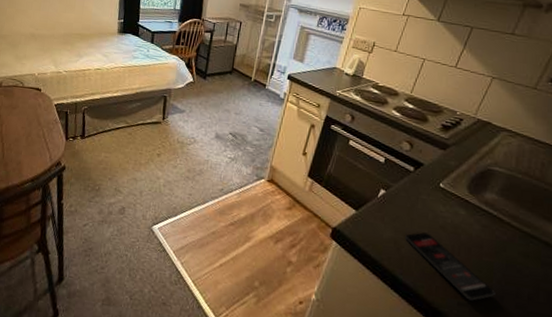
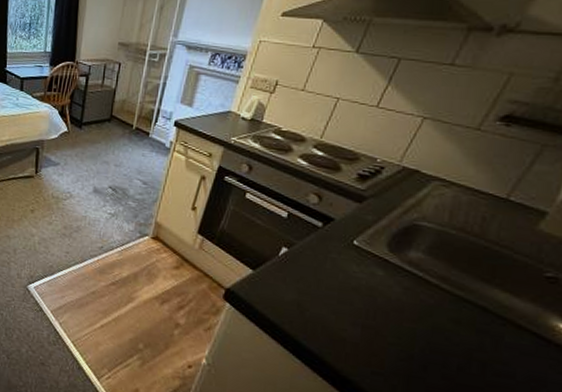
smartphone: present [405,232,495,301] -> none [310,294,417,370]

